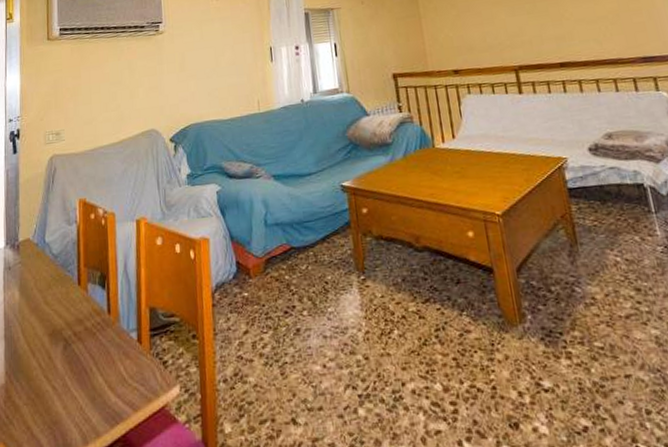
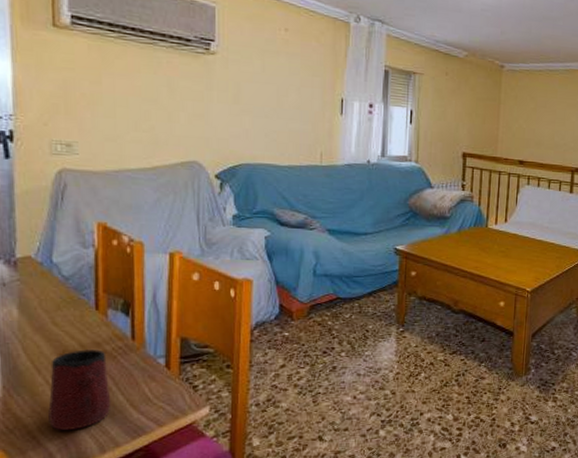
mug: none [40,327,92,419] -> present [48,349,111,430]

